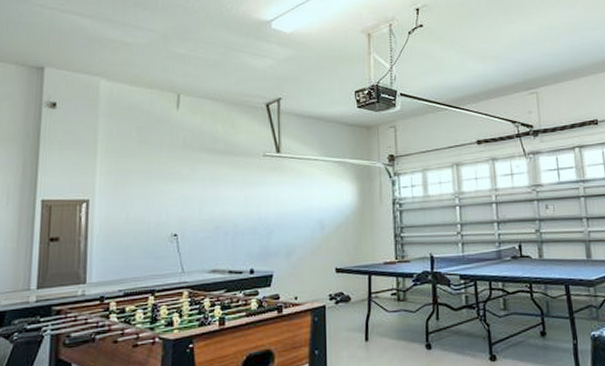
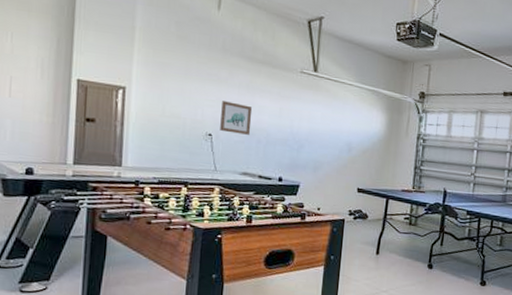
wall art: none [185,197,217,230] -> present [220,101,253,135]

